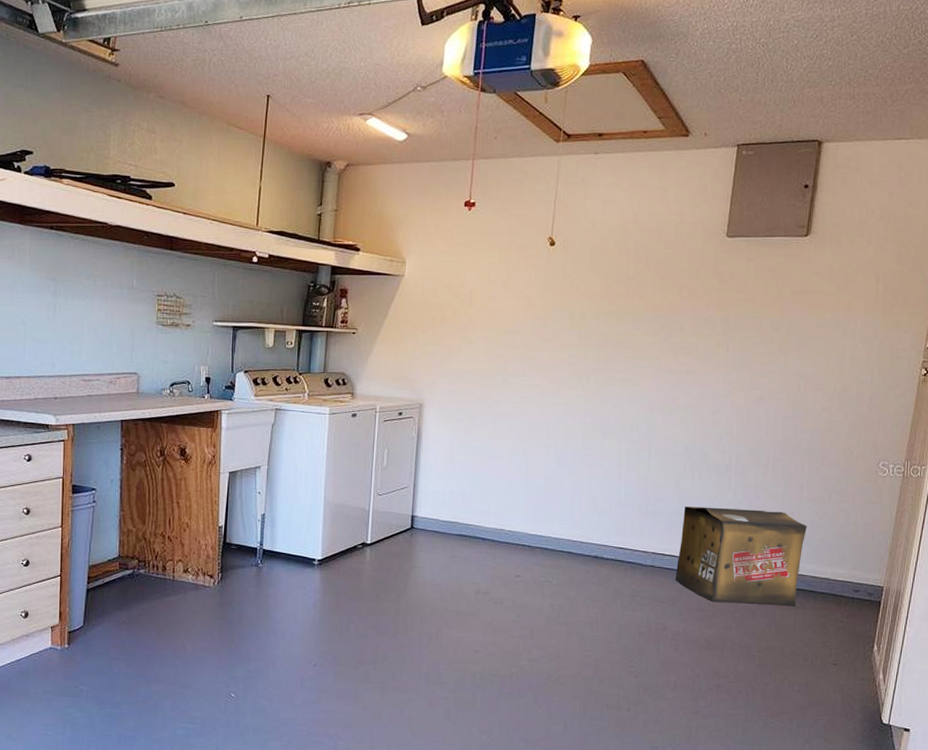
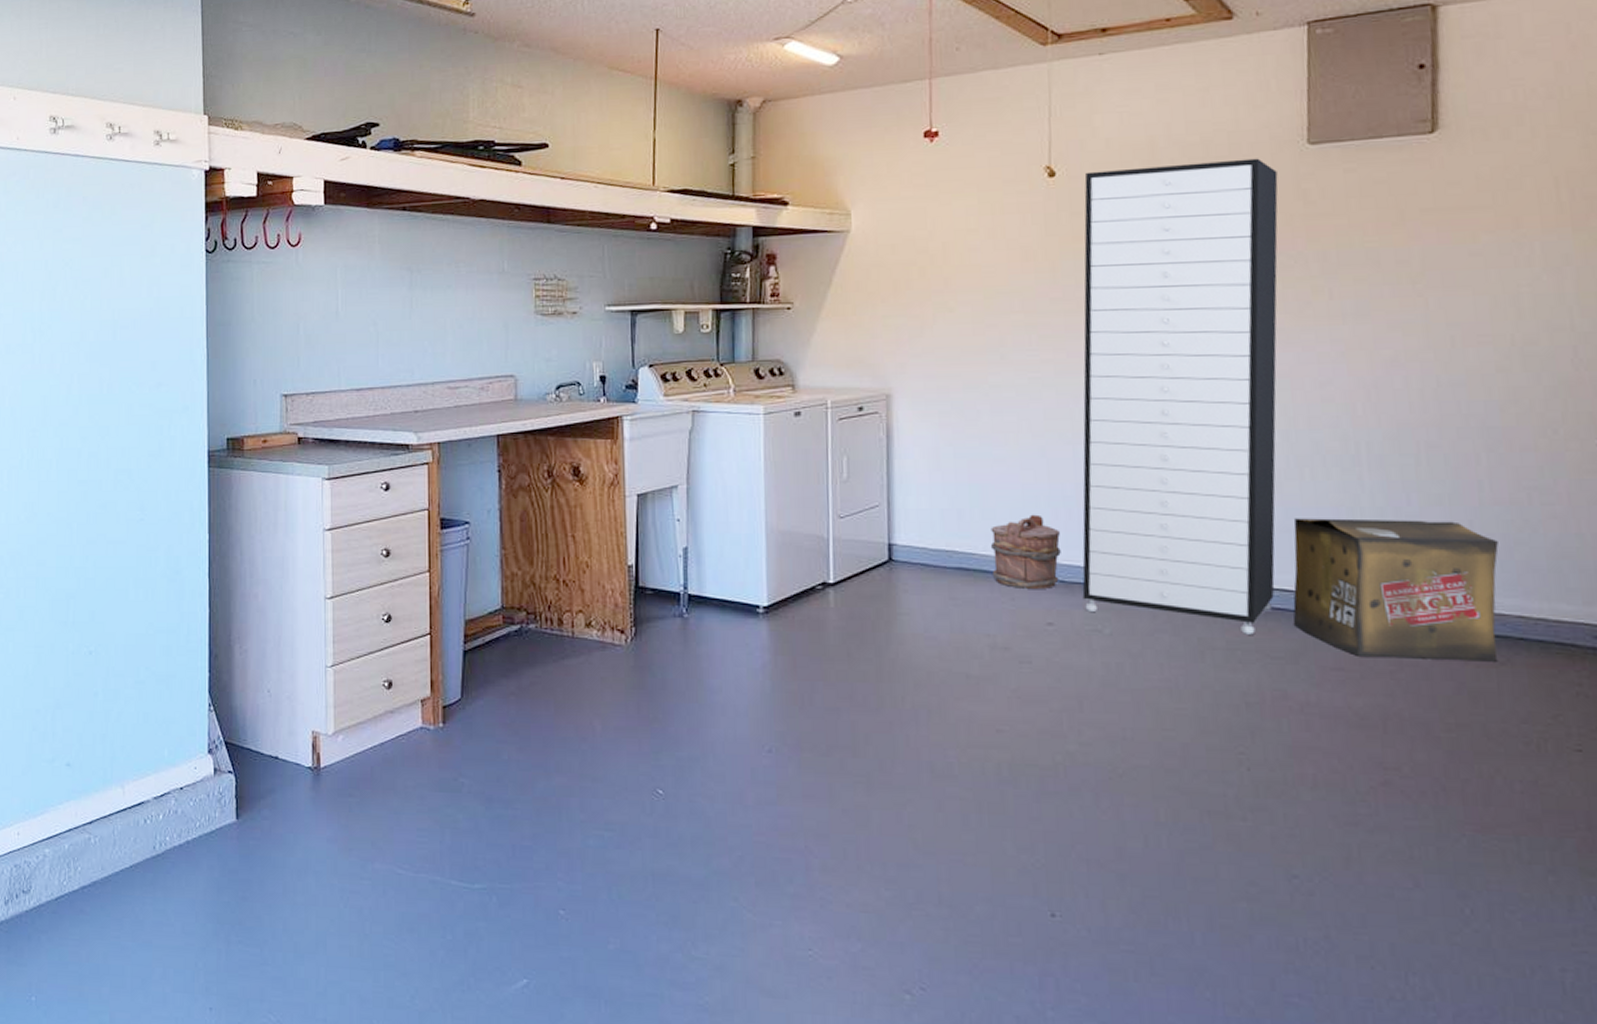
bucket: none [482,497,531,551] -> present [990,514,1061,589]
storage cabinet: none [541,244,704,586] -> present [1082,158,1278,635]

